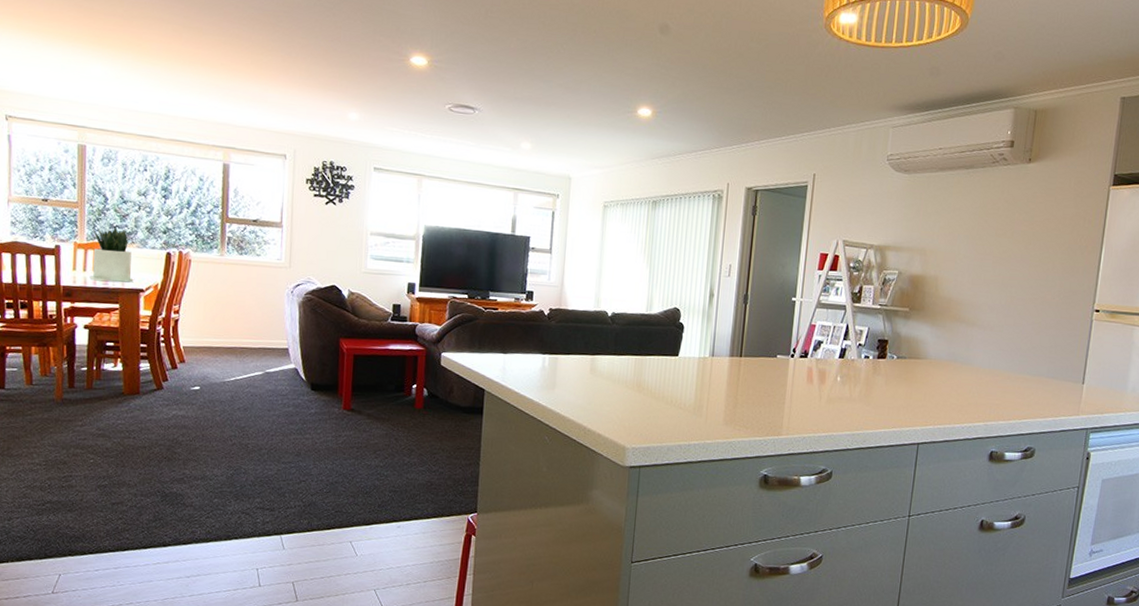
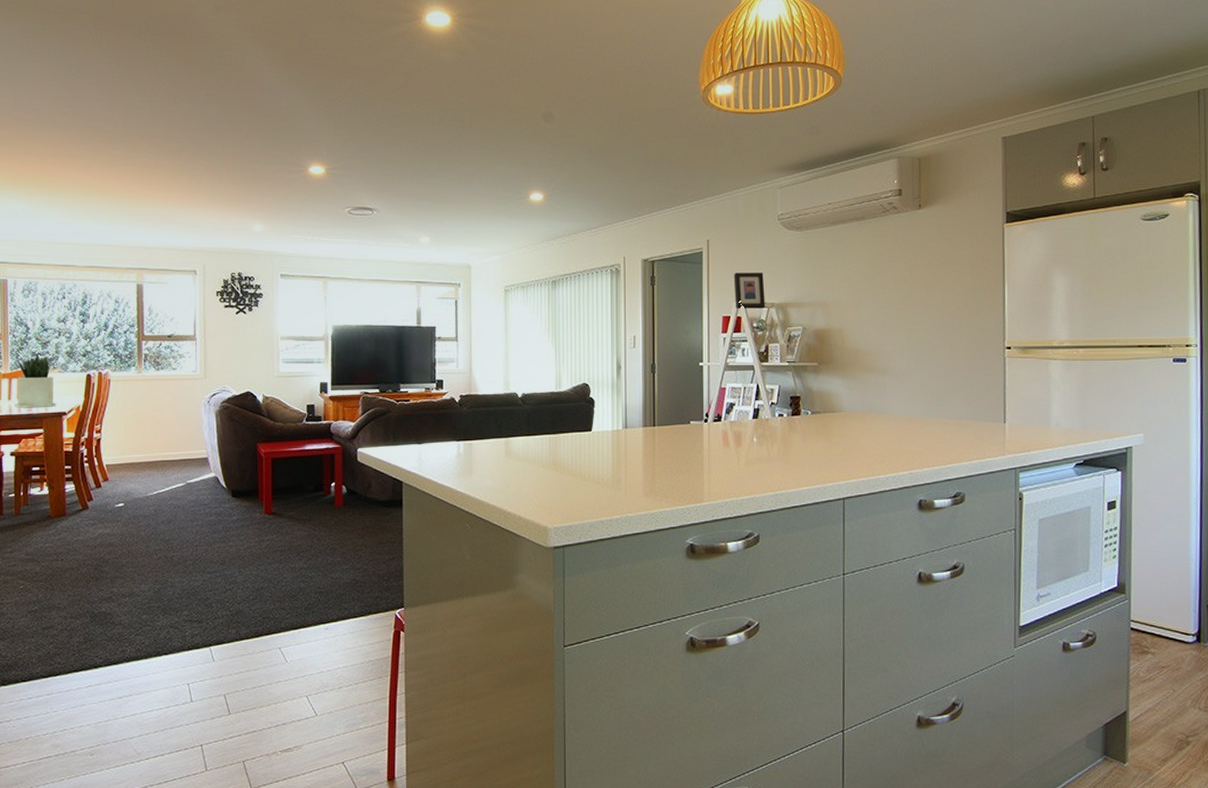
picture frame: none [834,210,866,249] -> present [733,273,765,309]

